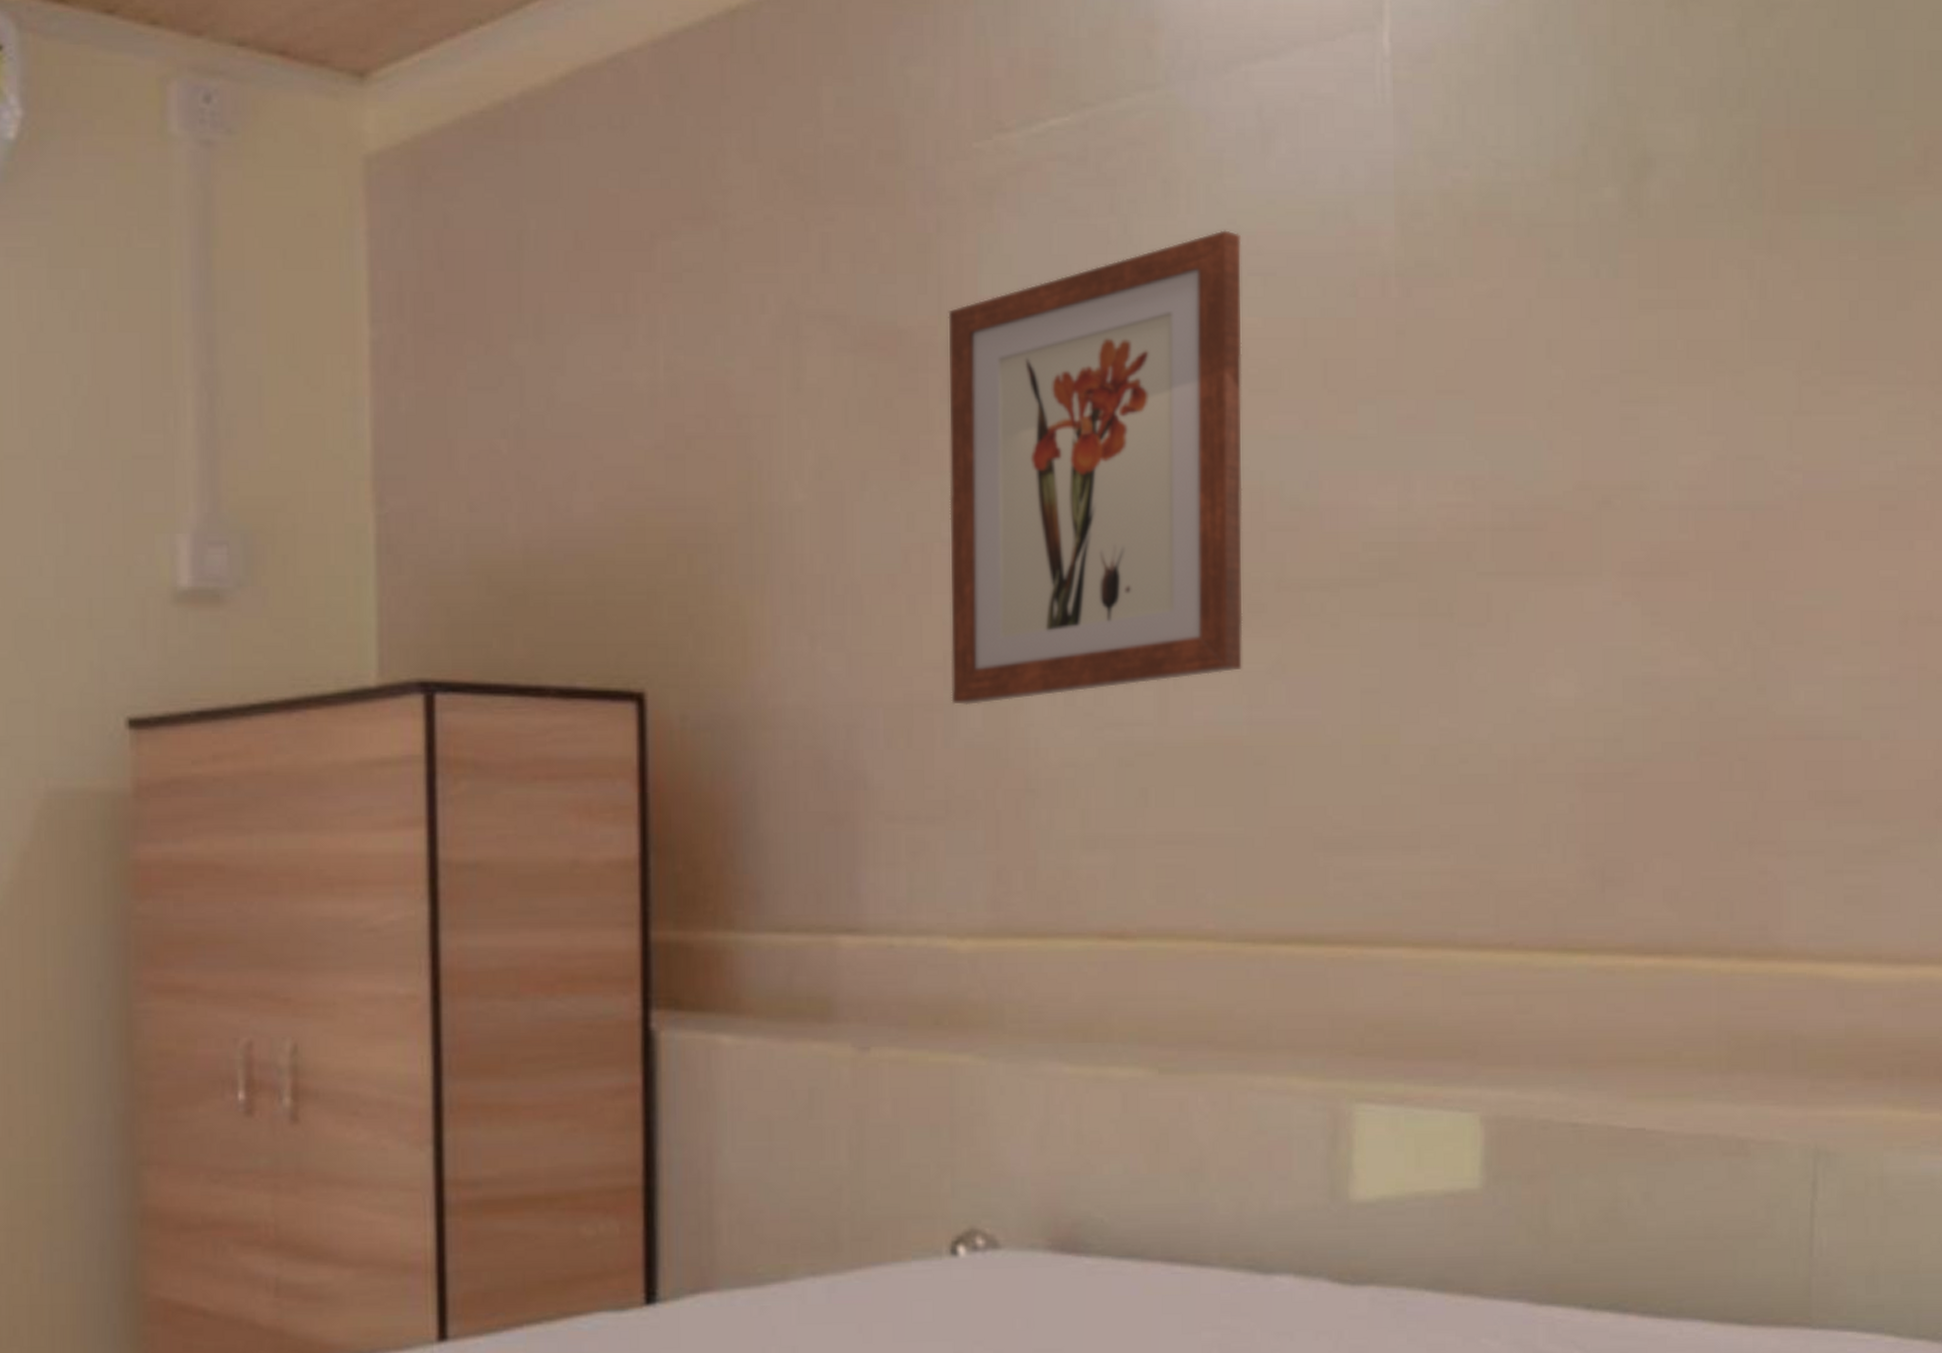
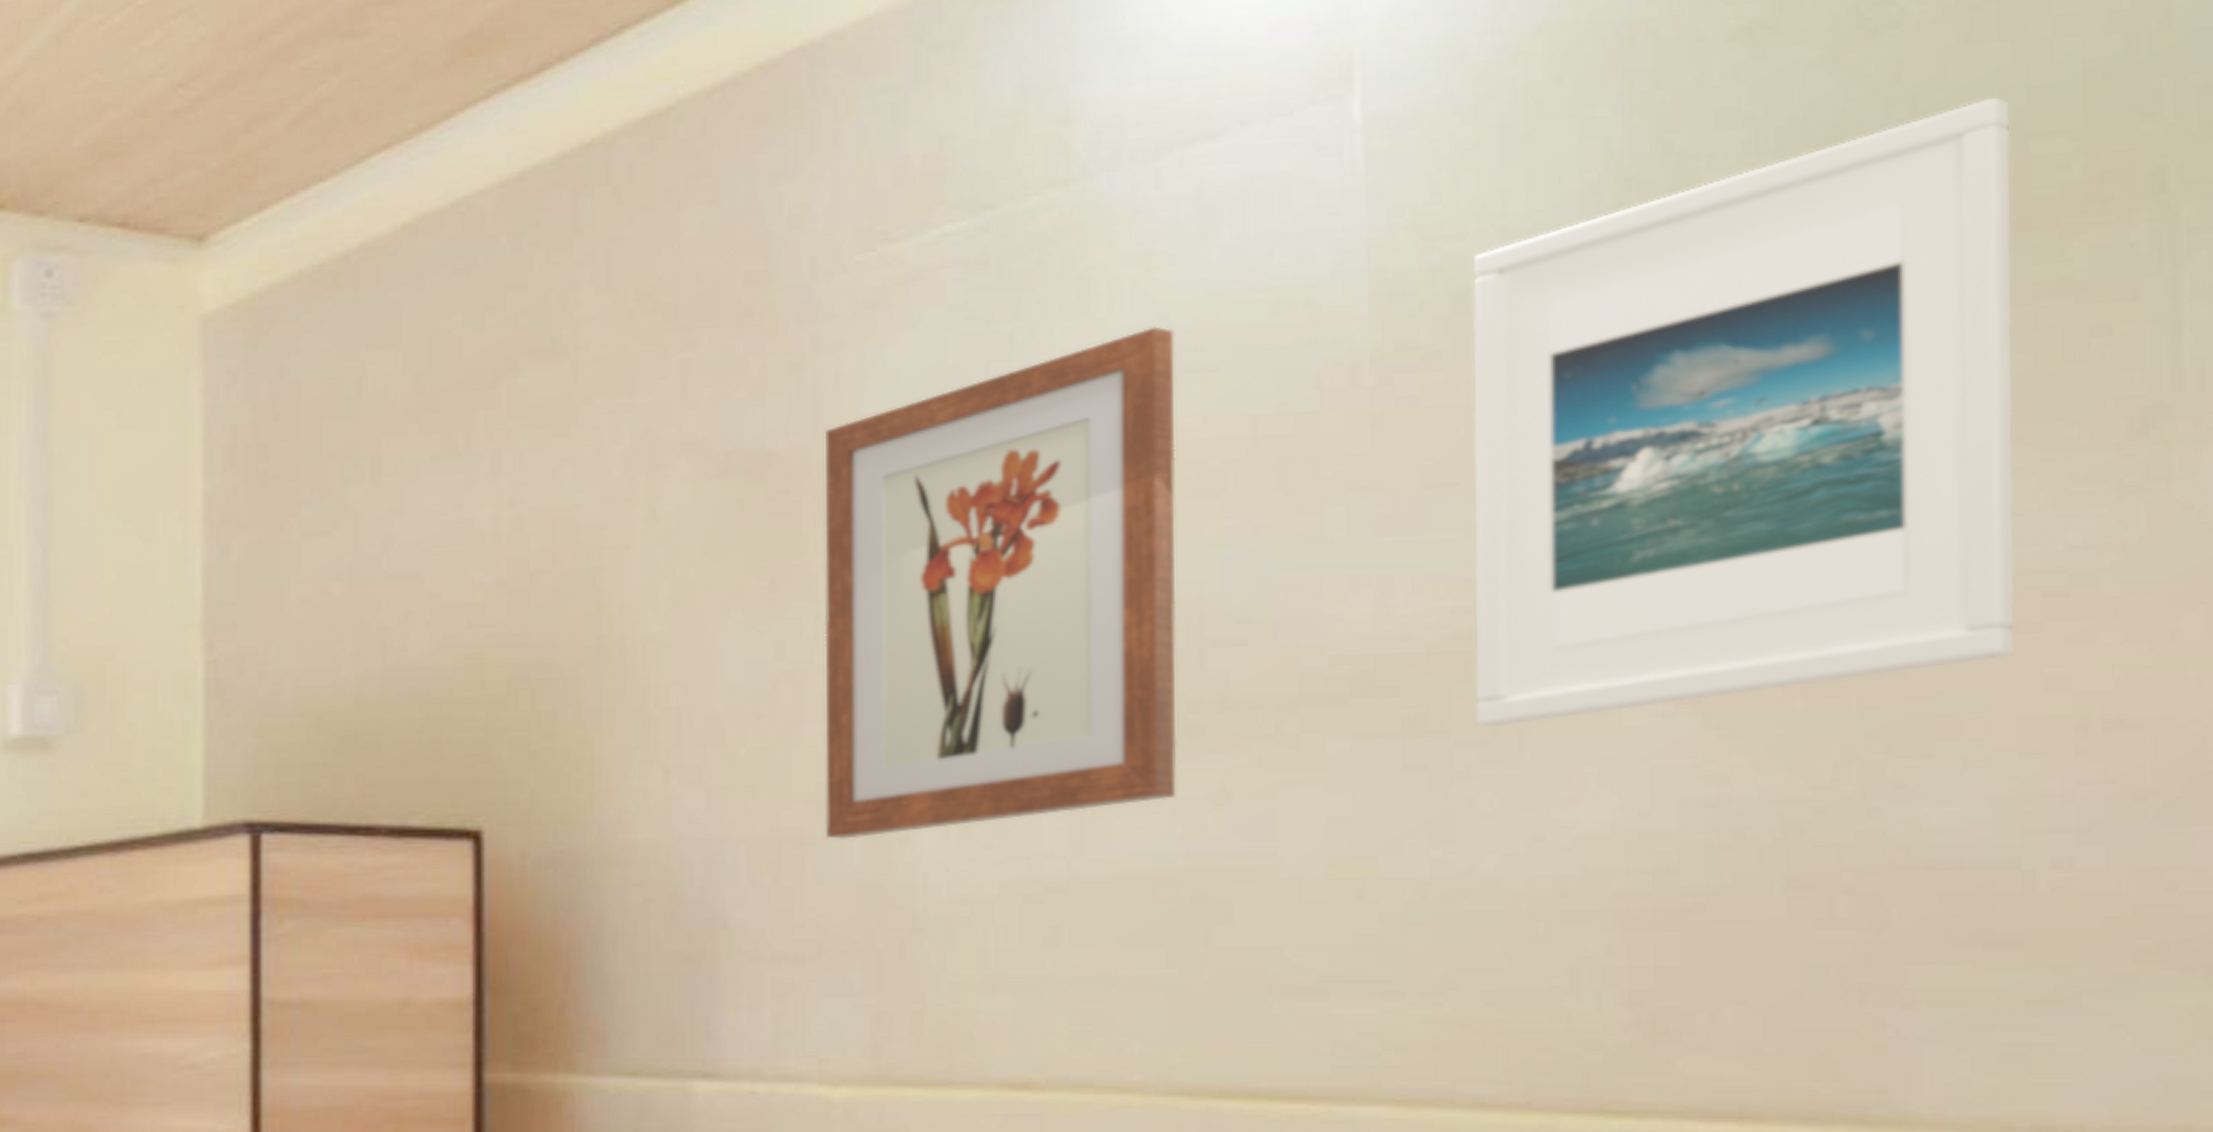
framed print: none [1473,75,1864,611] -> present [1471,96,2017,728]

